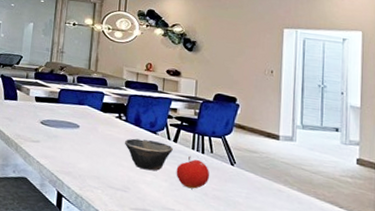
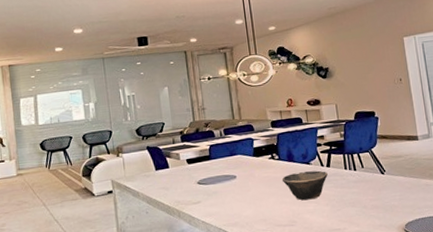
fruit: present [176,155,210,189] -> none [334,175,366,206]

